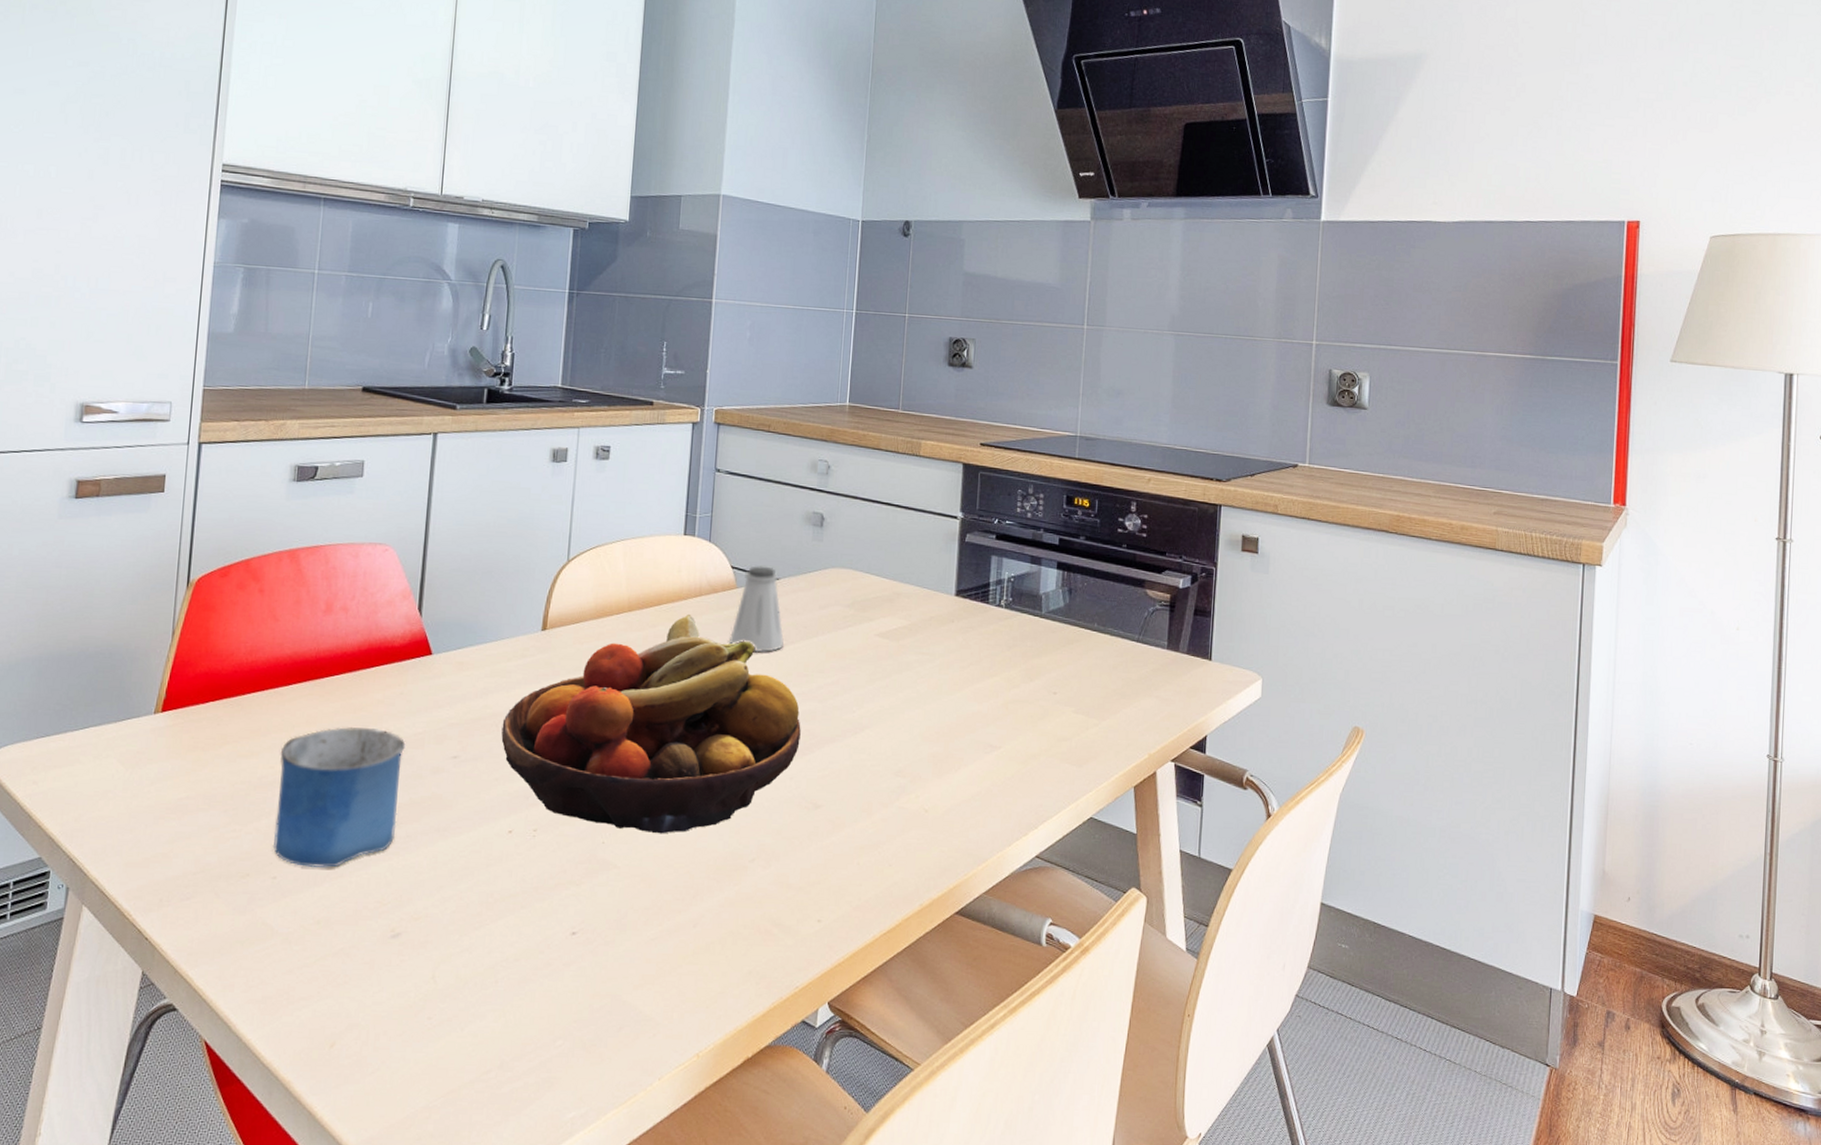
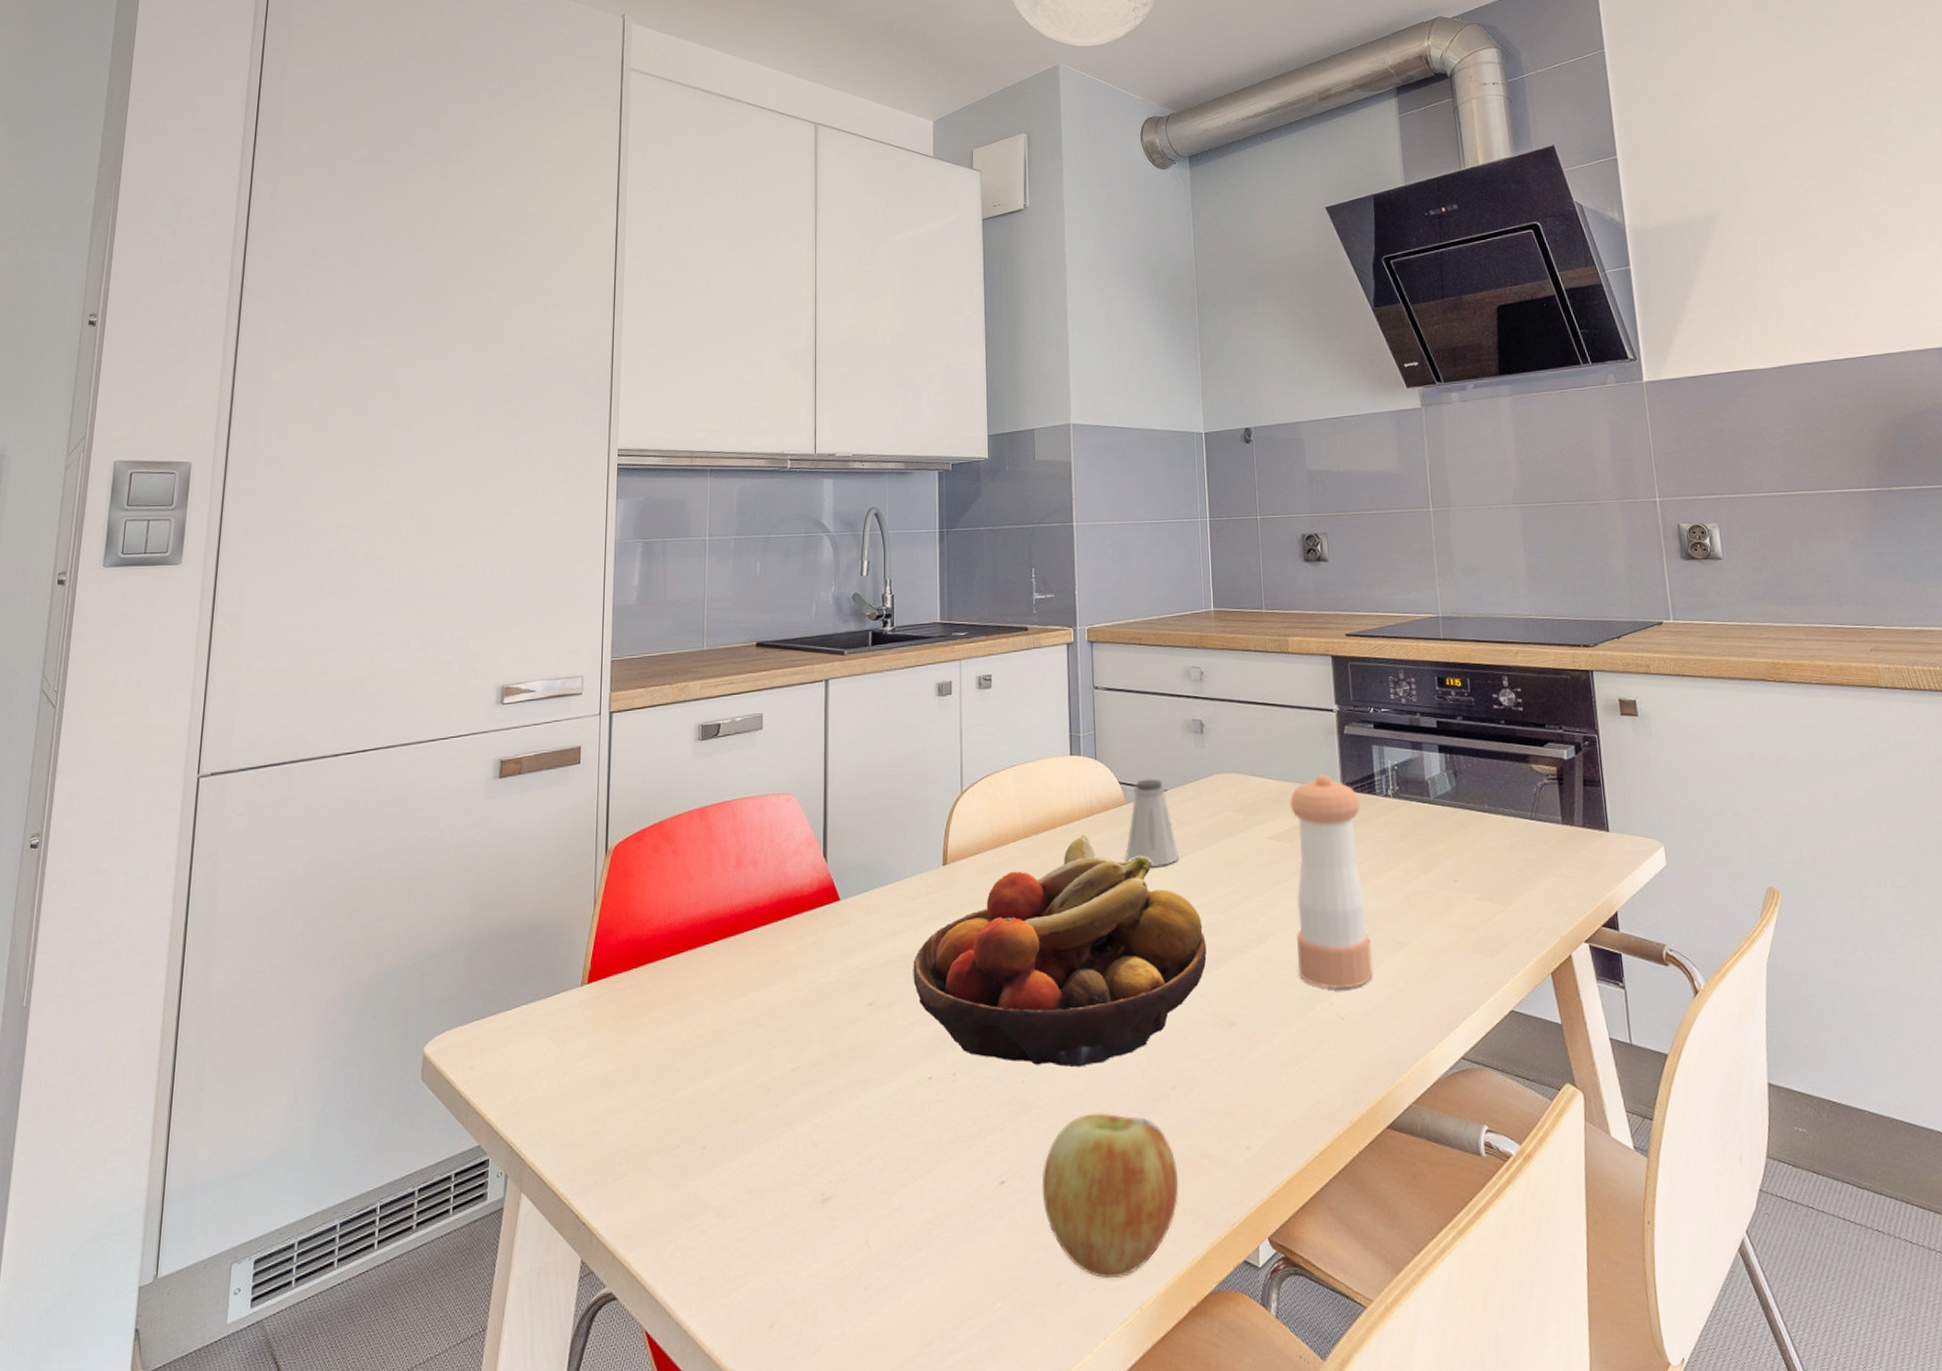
mug: present [272,727,406,868] -> none [700,981,821,1133]
apple: none [611,877,748,1028] -> present [1041,1113,1179,1279]
pepper shaker: none [888,578,972,784] -> present [1289,774,1373,990]

